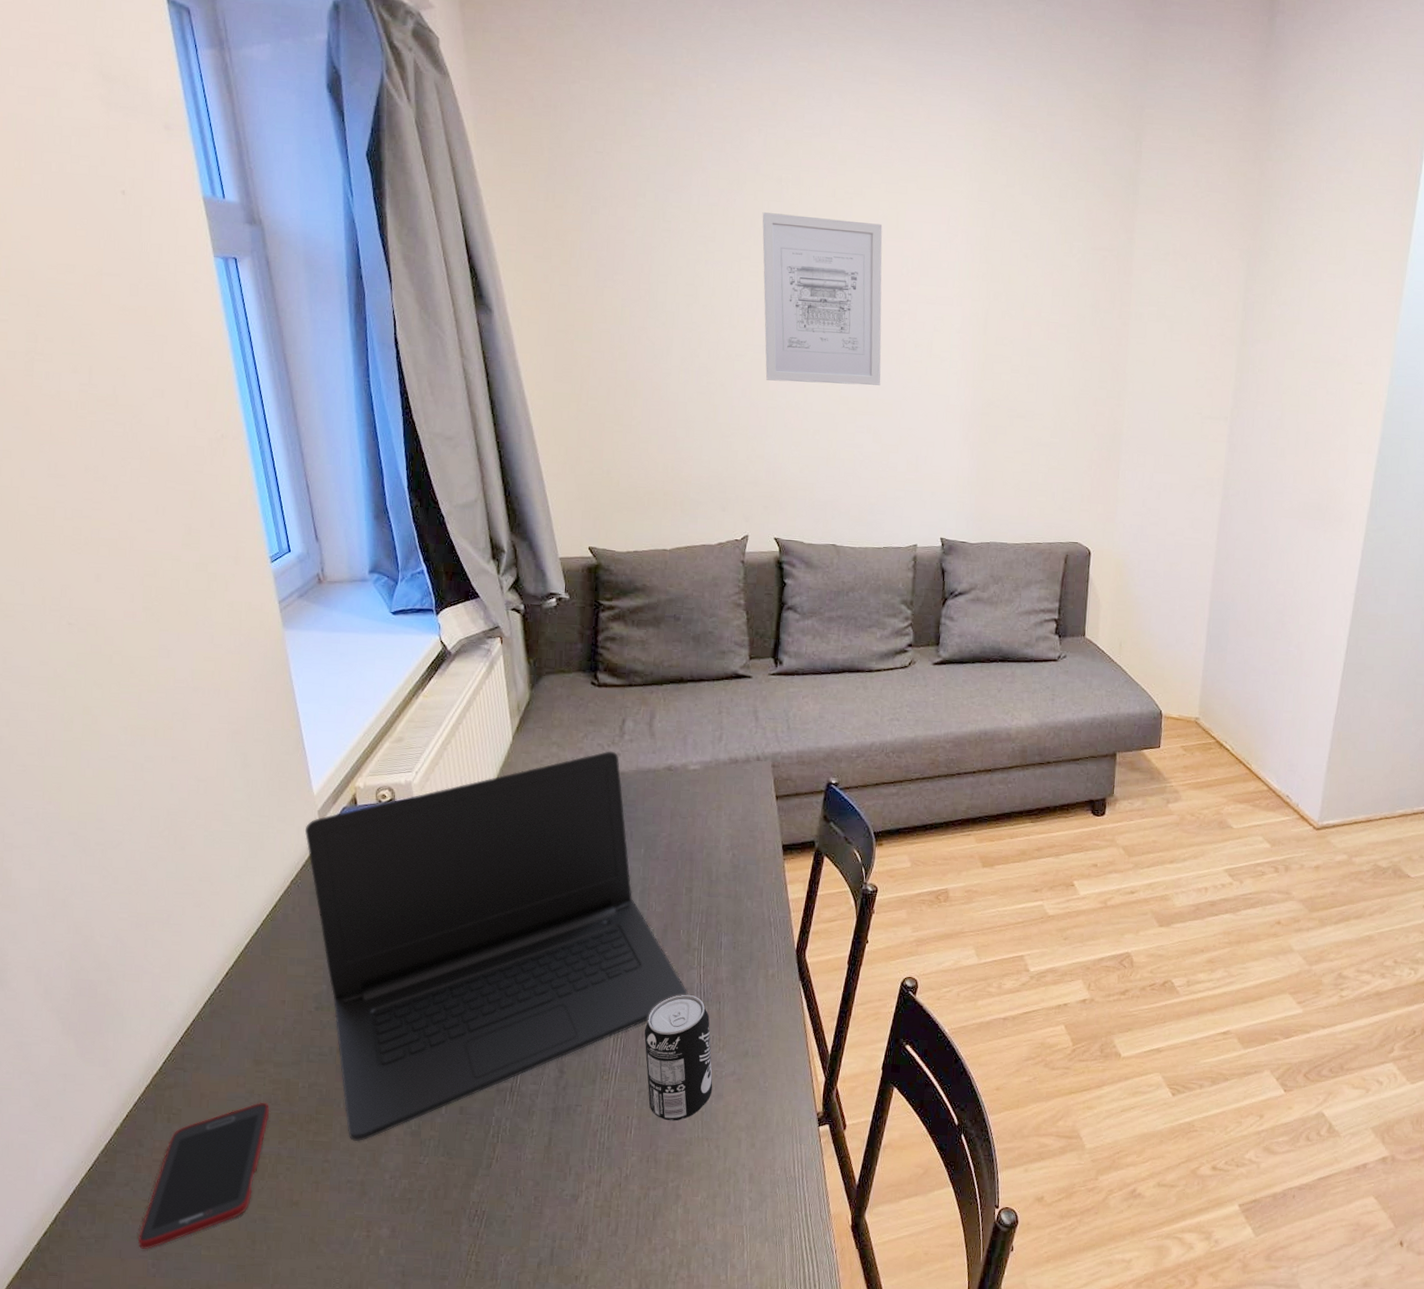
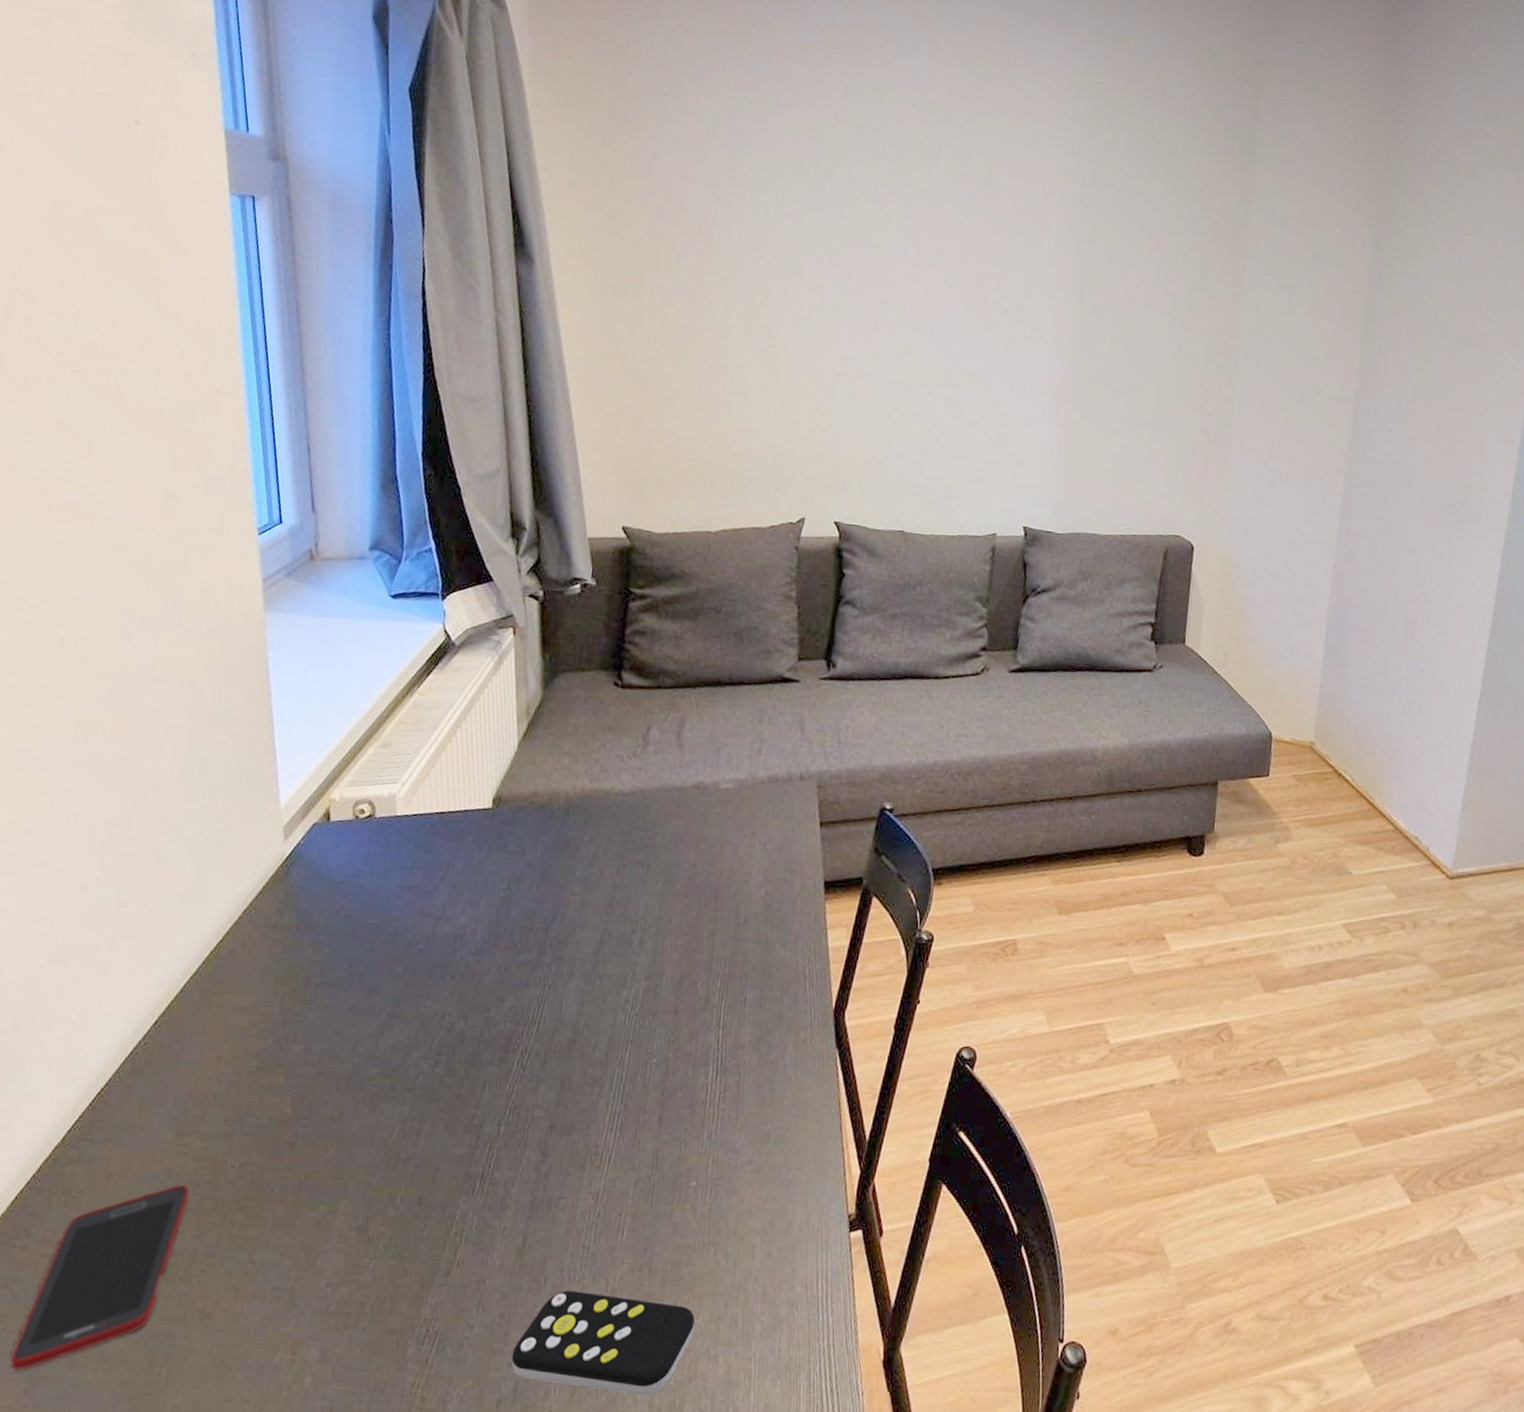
laptop: present [304,751,688,1142] -> none [265,764,702,1238]
remote control: none [547,1177,696,1257] -> present [511,1290,695,1396]
beverage can: present [644,995,713,1121] -> none [646,1062,727,1221]
wall art: present [762,212,883,386] -> none [834,162,973,354]

